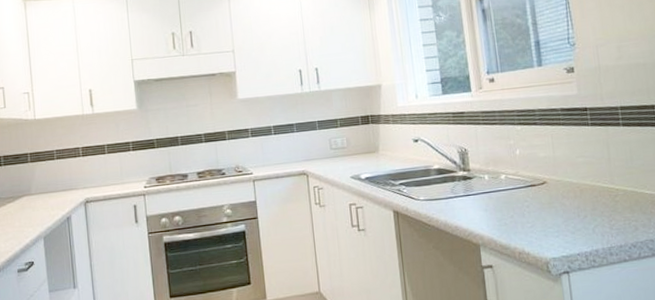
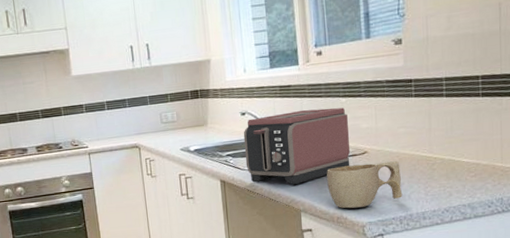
toaster: none [416,135,530,216] -> present [243,107,350,185]
cup: none [505,192,587,243] -> present [327,161,403,209]

